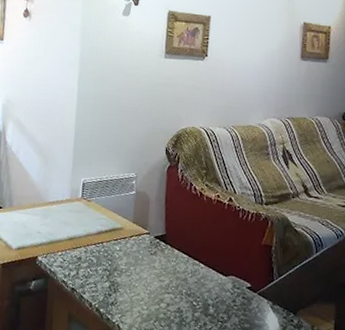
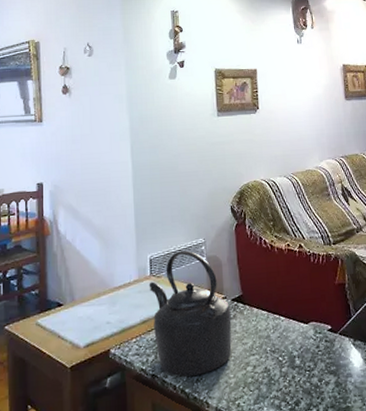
kettle: none [78,180,153,299] -> present [149,250,232,377]

